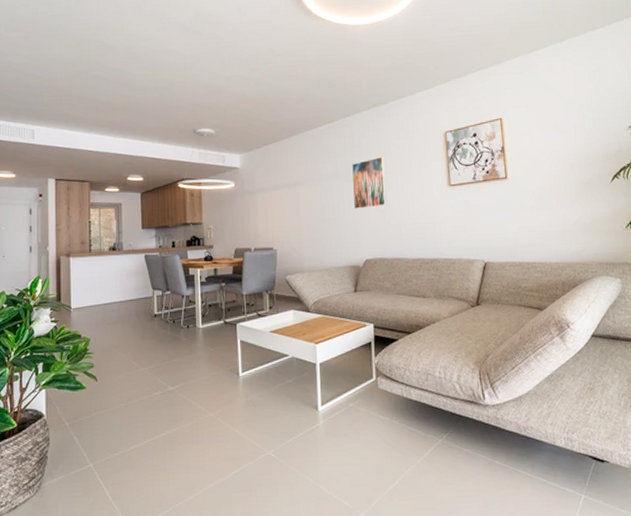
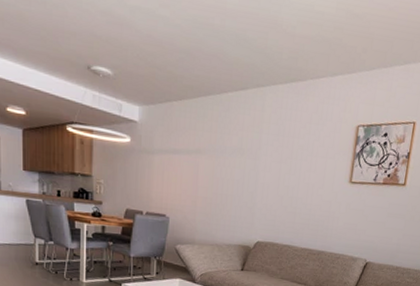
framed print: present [351,157,387,209] -> none [253,139,292,192]

